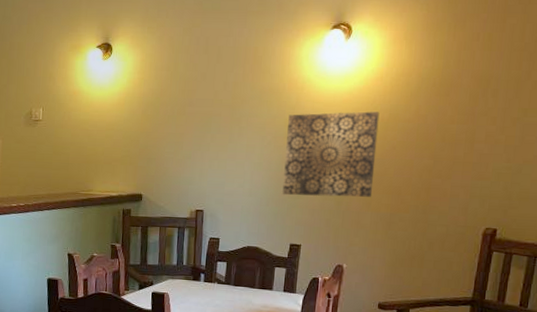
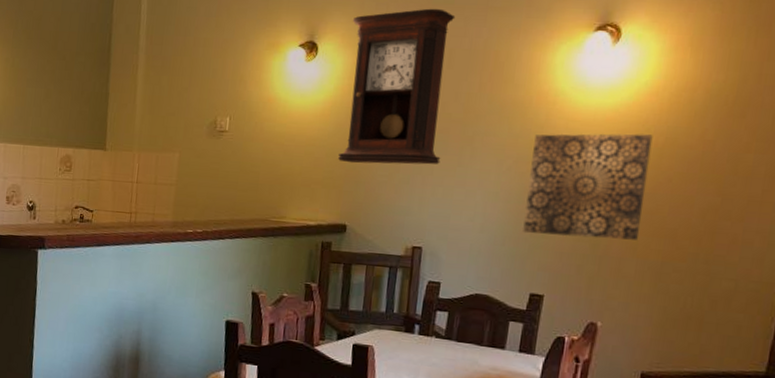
pendulum clock: none [133,13,222,144] -> present [338,8,456,165]

